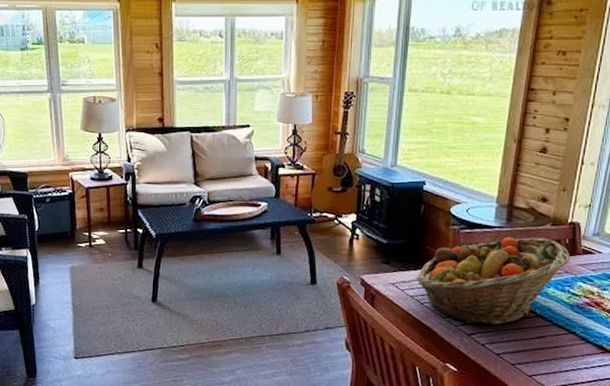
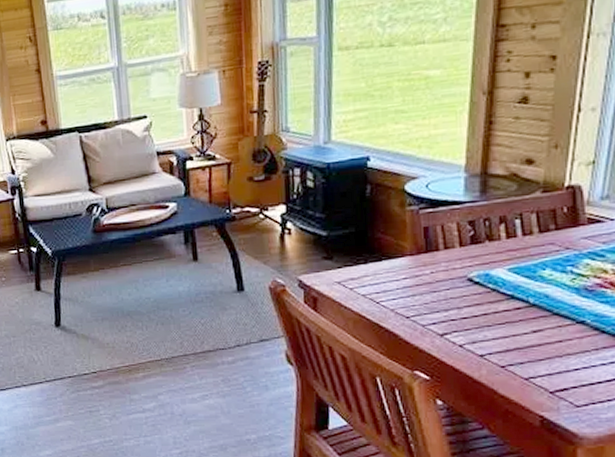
fruit basket: present [415,237,571,325] -> none [367,209,571,323]

